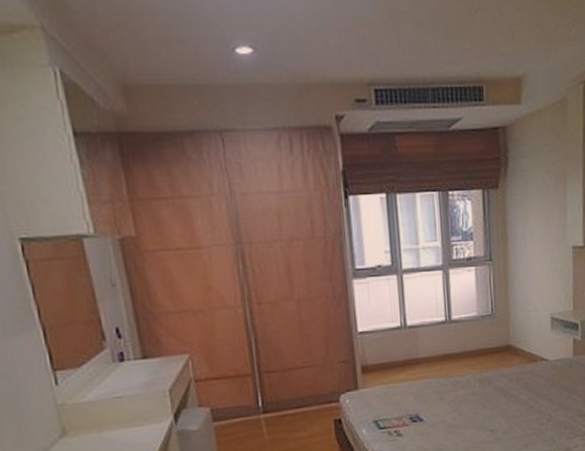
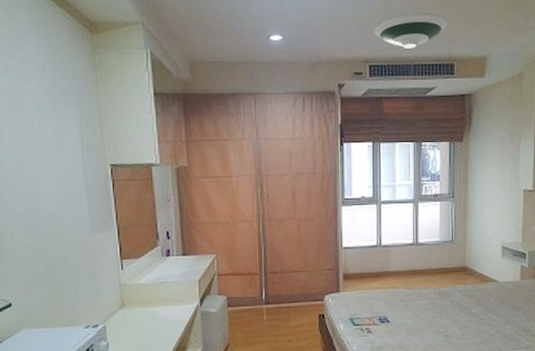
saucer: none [377,17,472,66] -> present [373,13,448,49]

